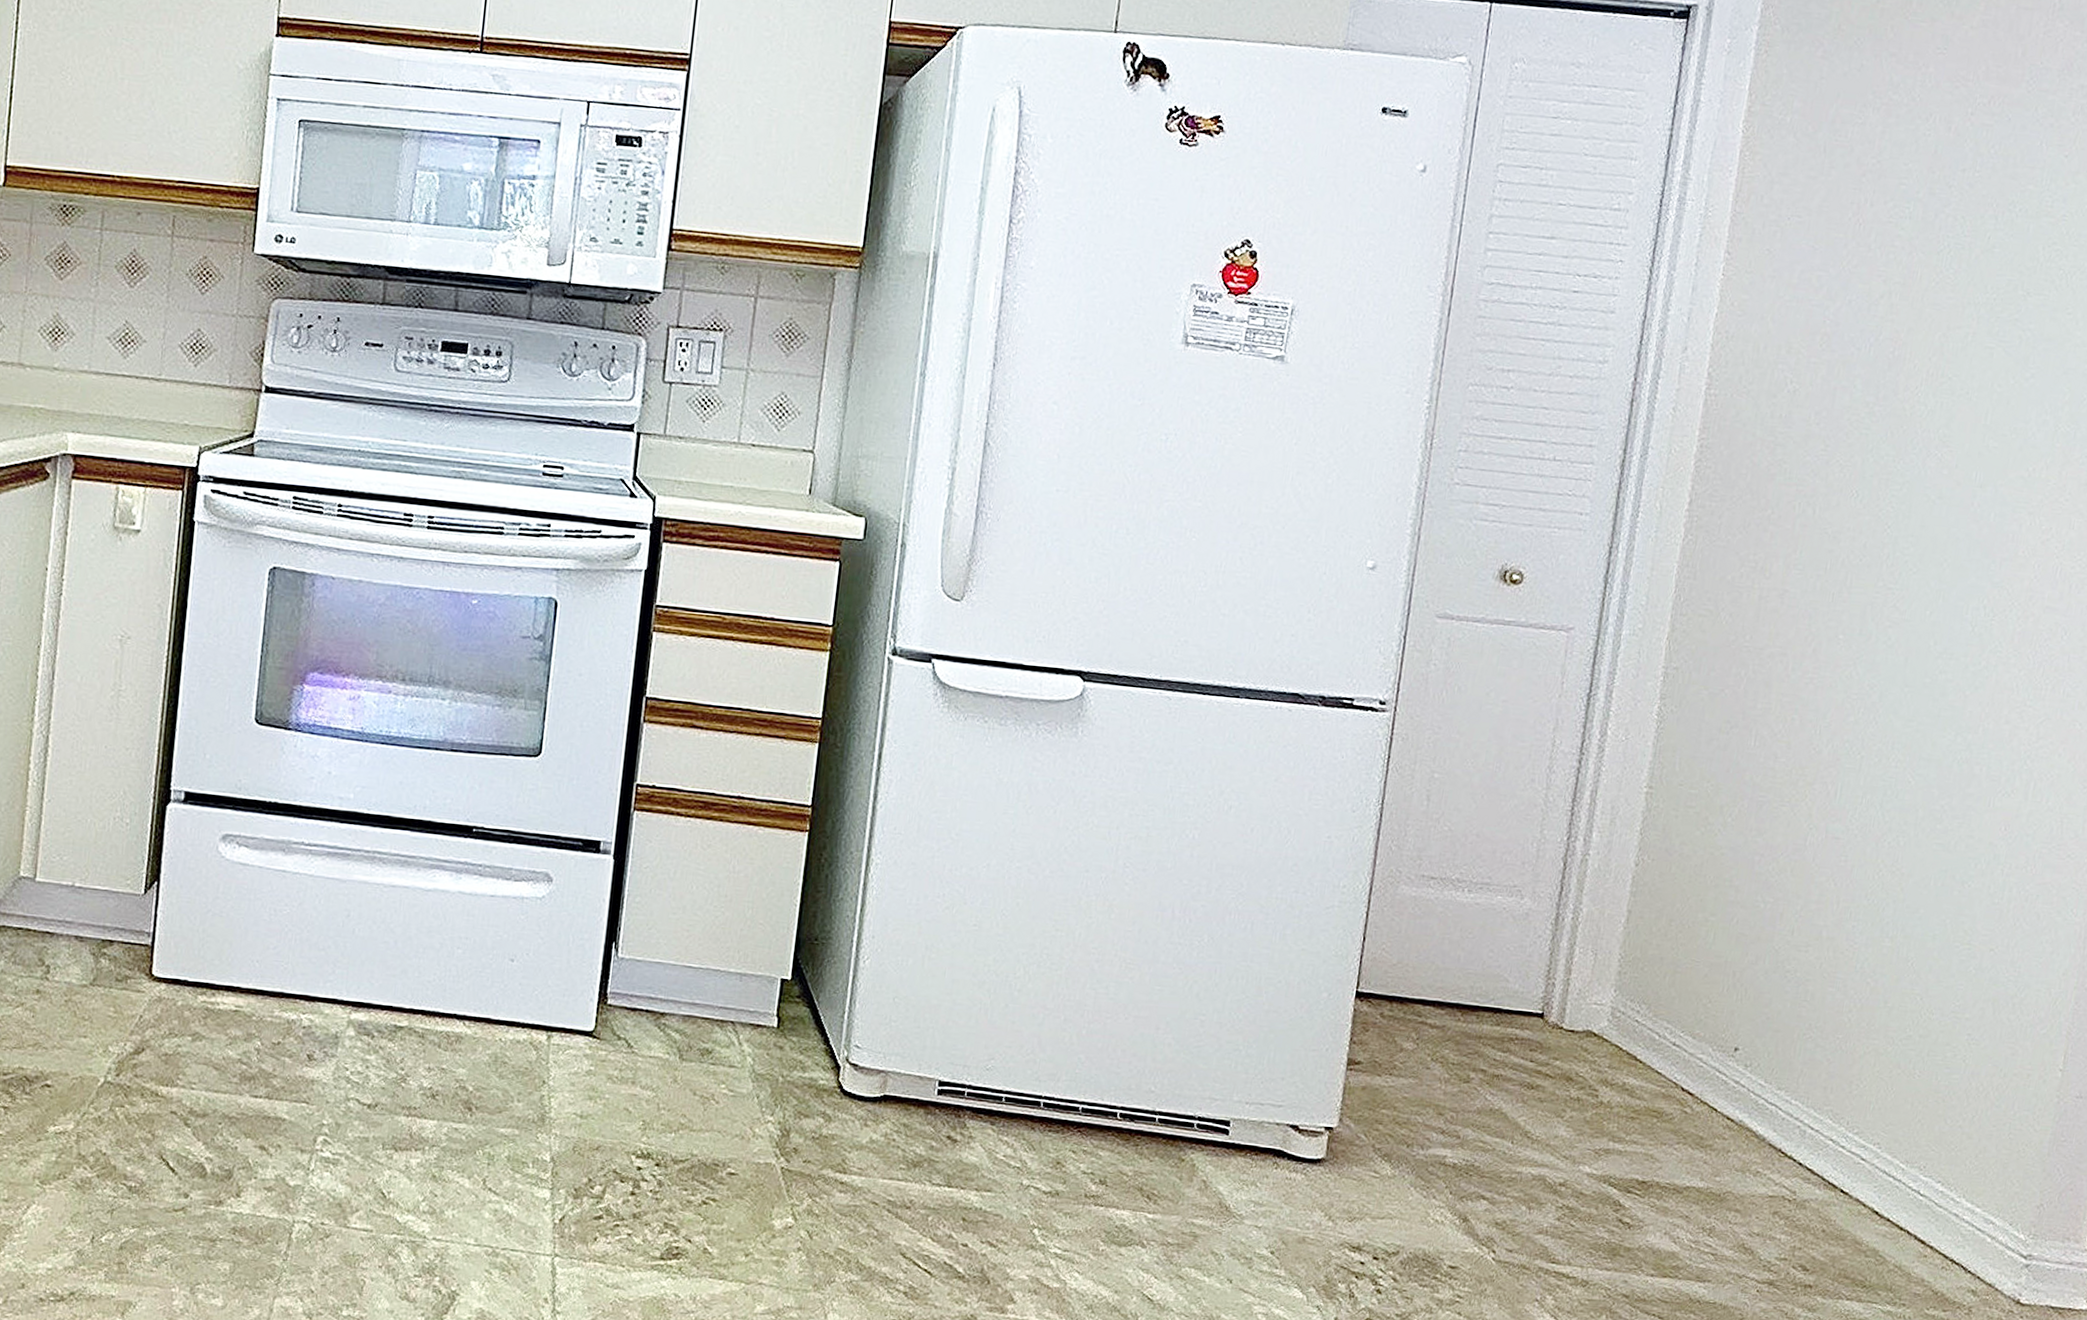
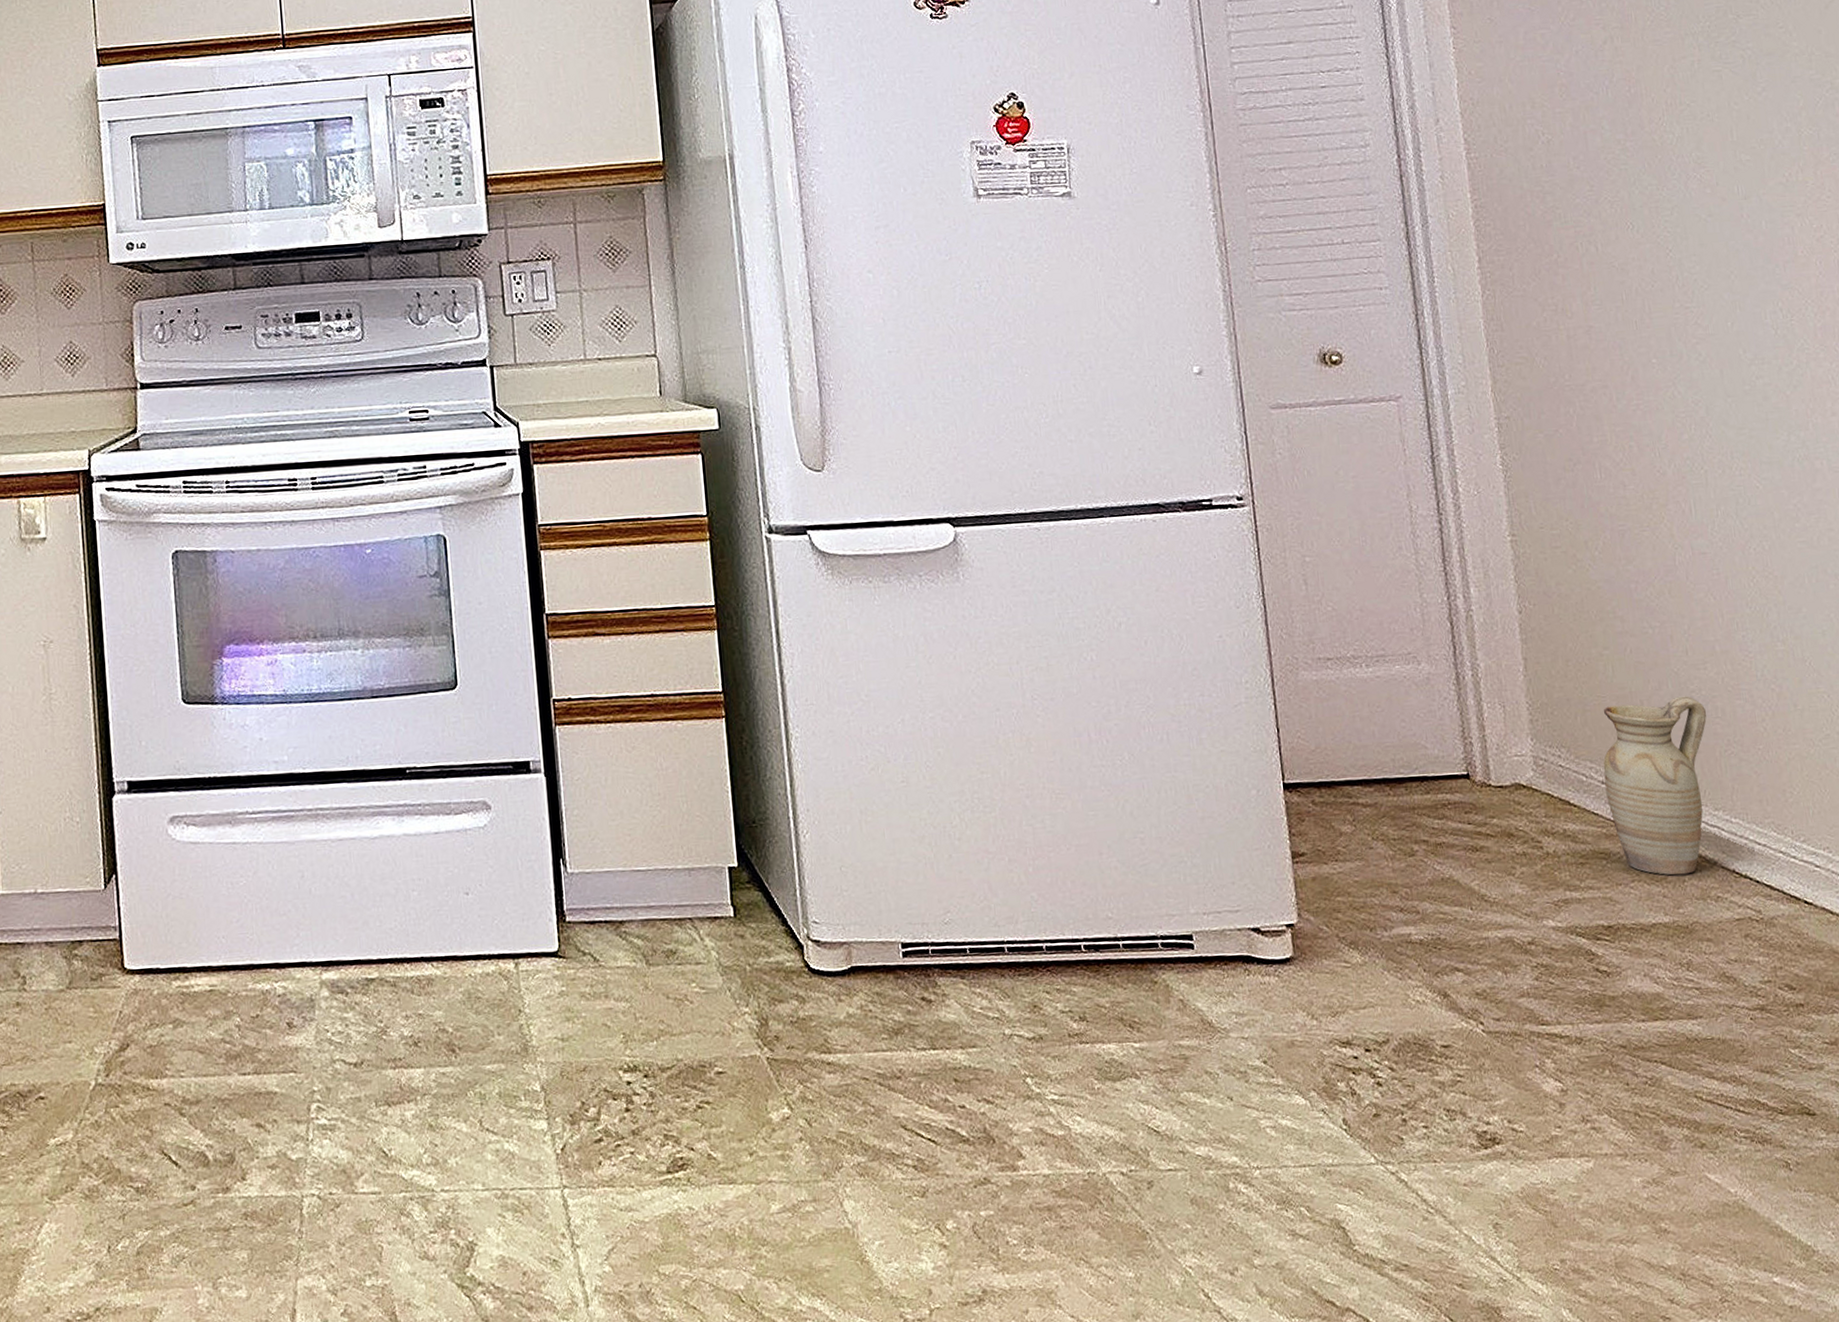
ceramic jug: none [1673,971,1796,1146] -> present [1603,696,1707,876]

